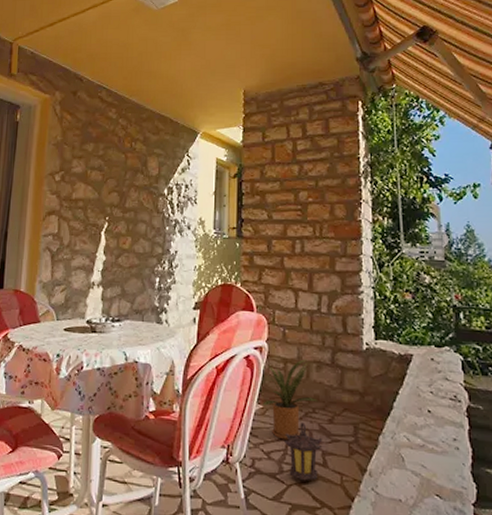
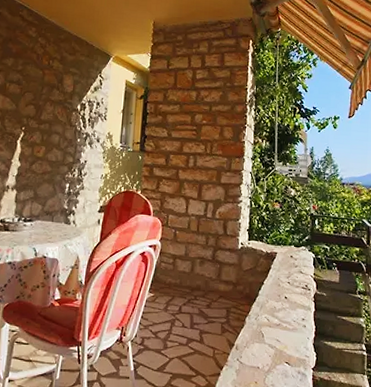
house plant: present [262,359,318,441] -> none [153,256,199,322]
lantern: present [283,423,323,481] -> none [169,308,201,355]

